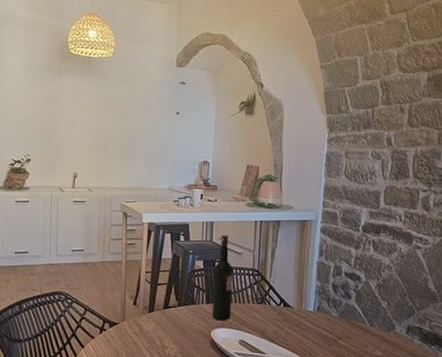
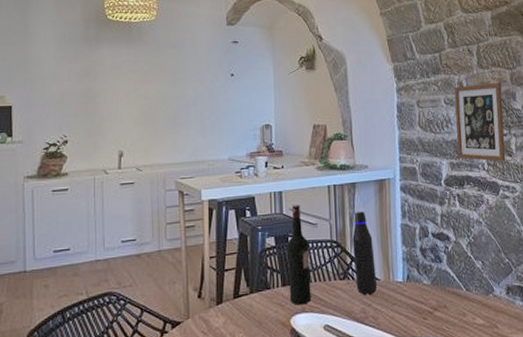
water bottle: none [271,247,291,320] -> present [352,211,378,296]
picture frame: none [377,141,428,215] -> present [454,83,506,162]

